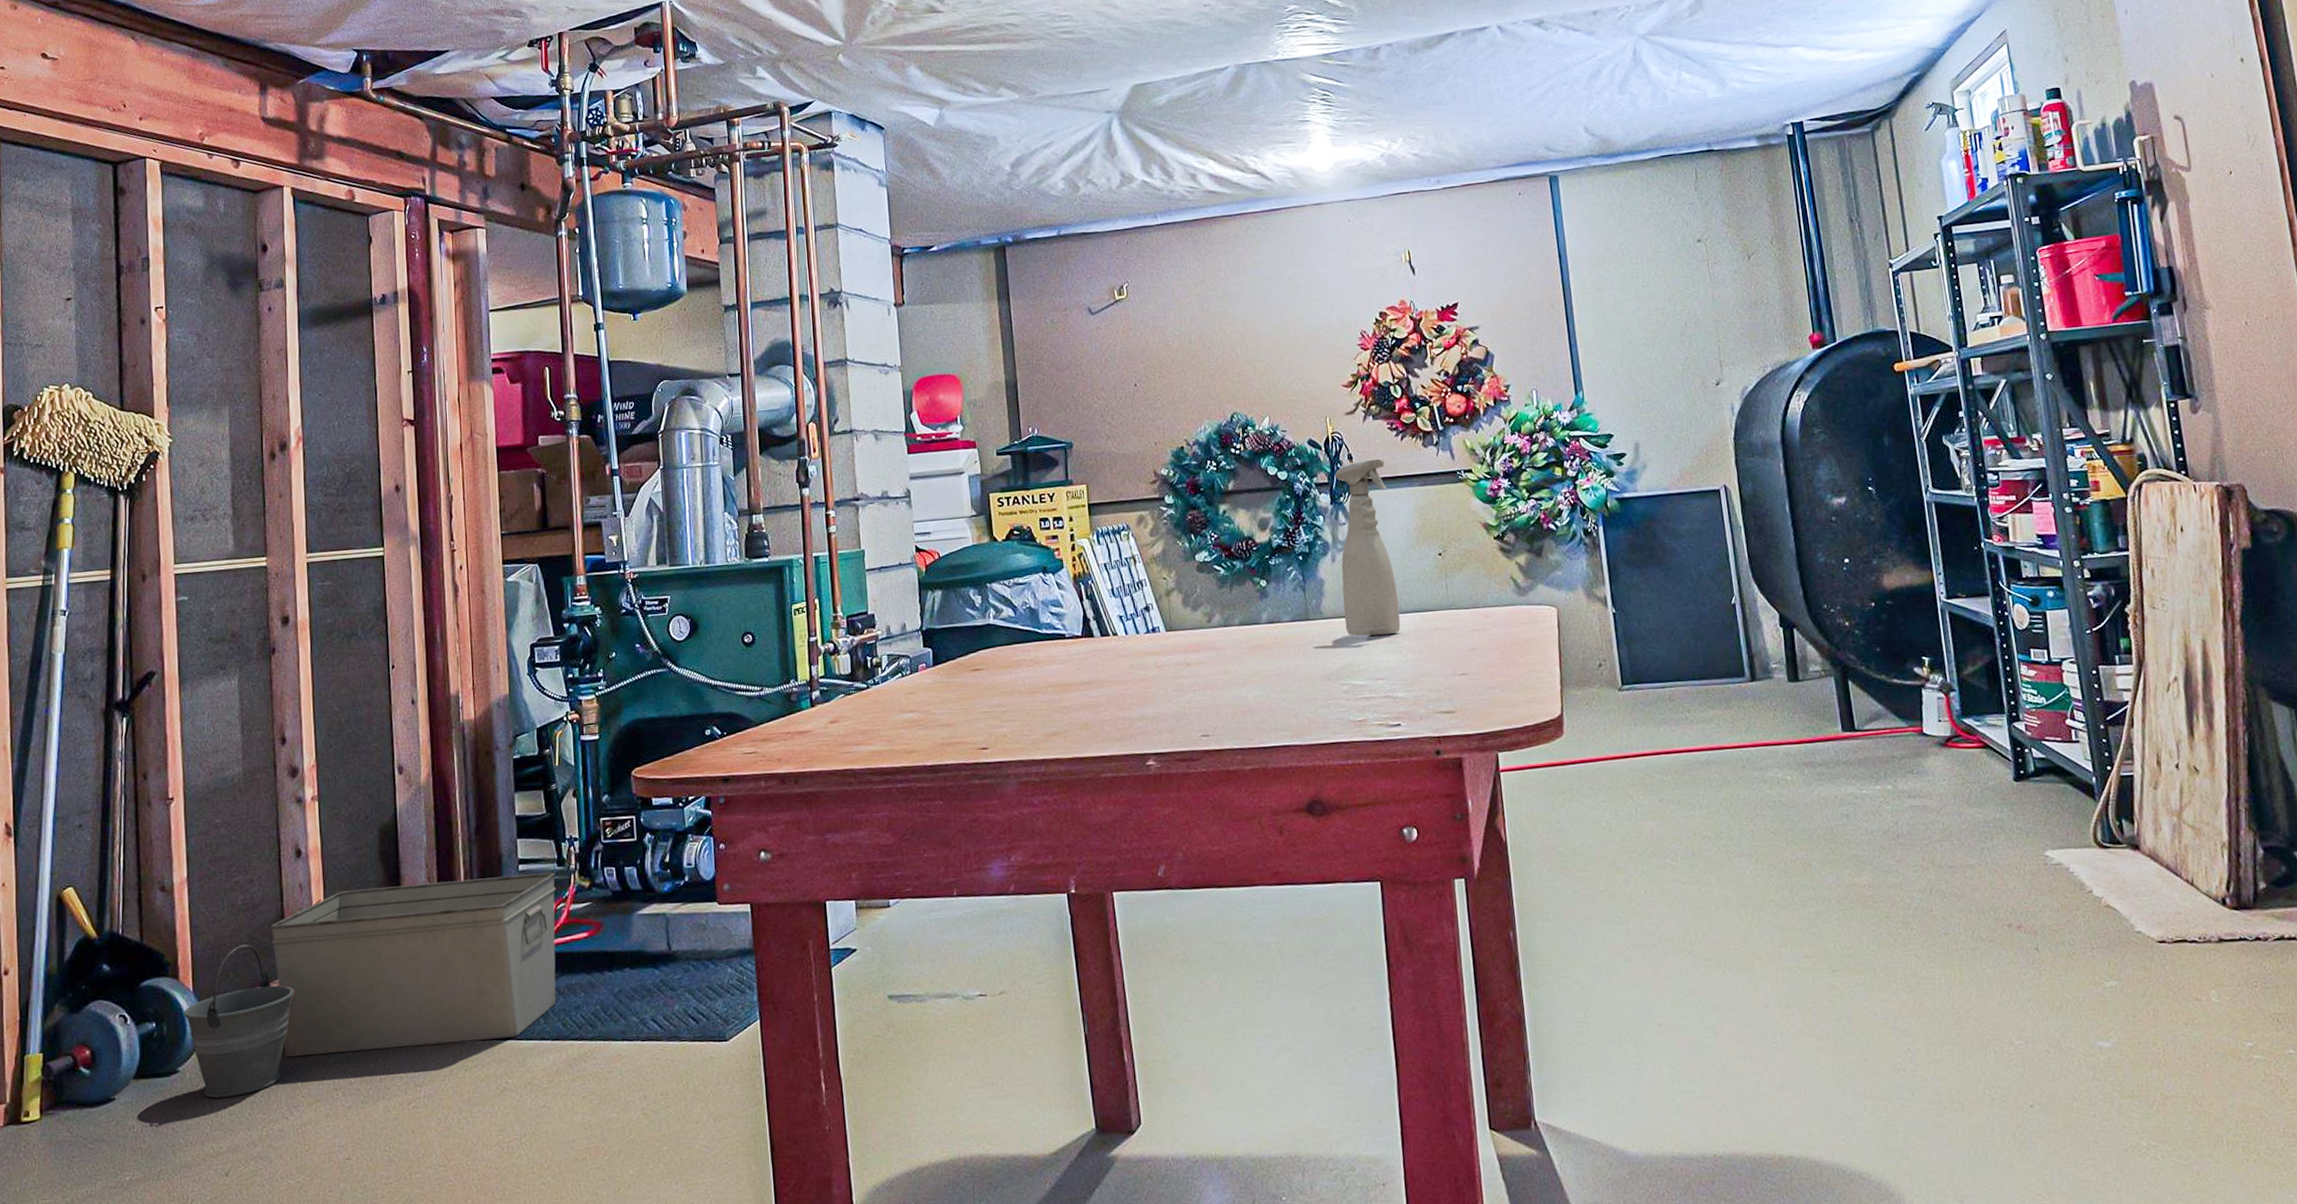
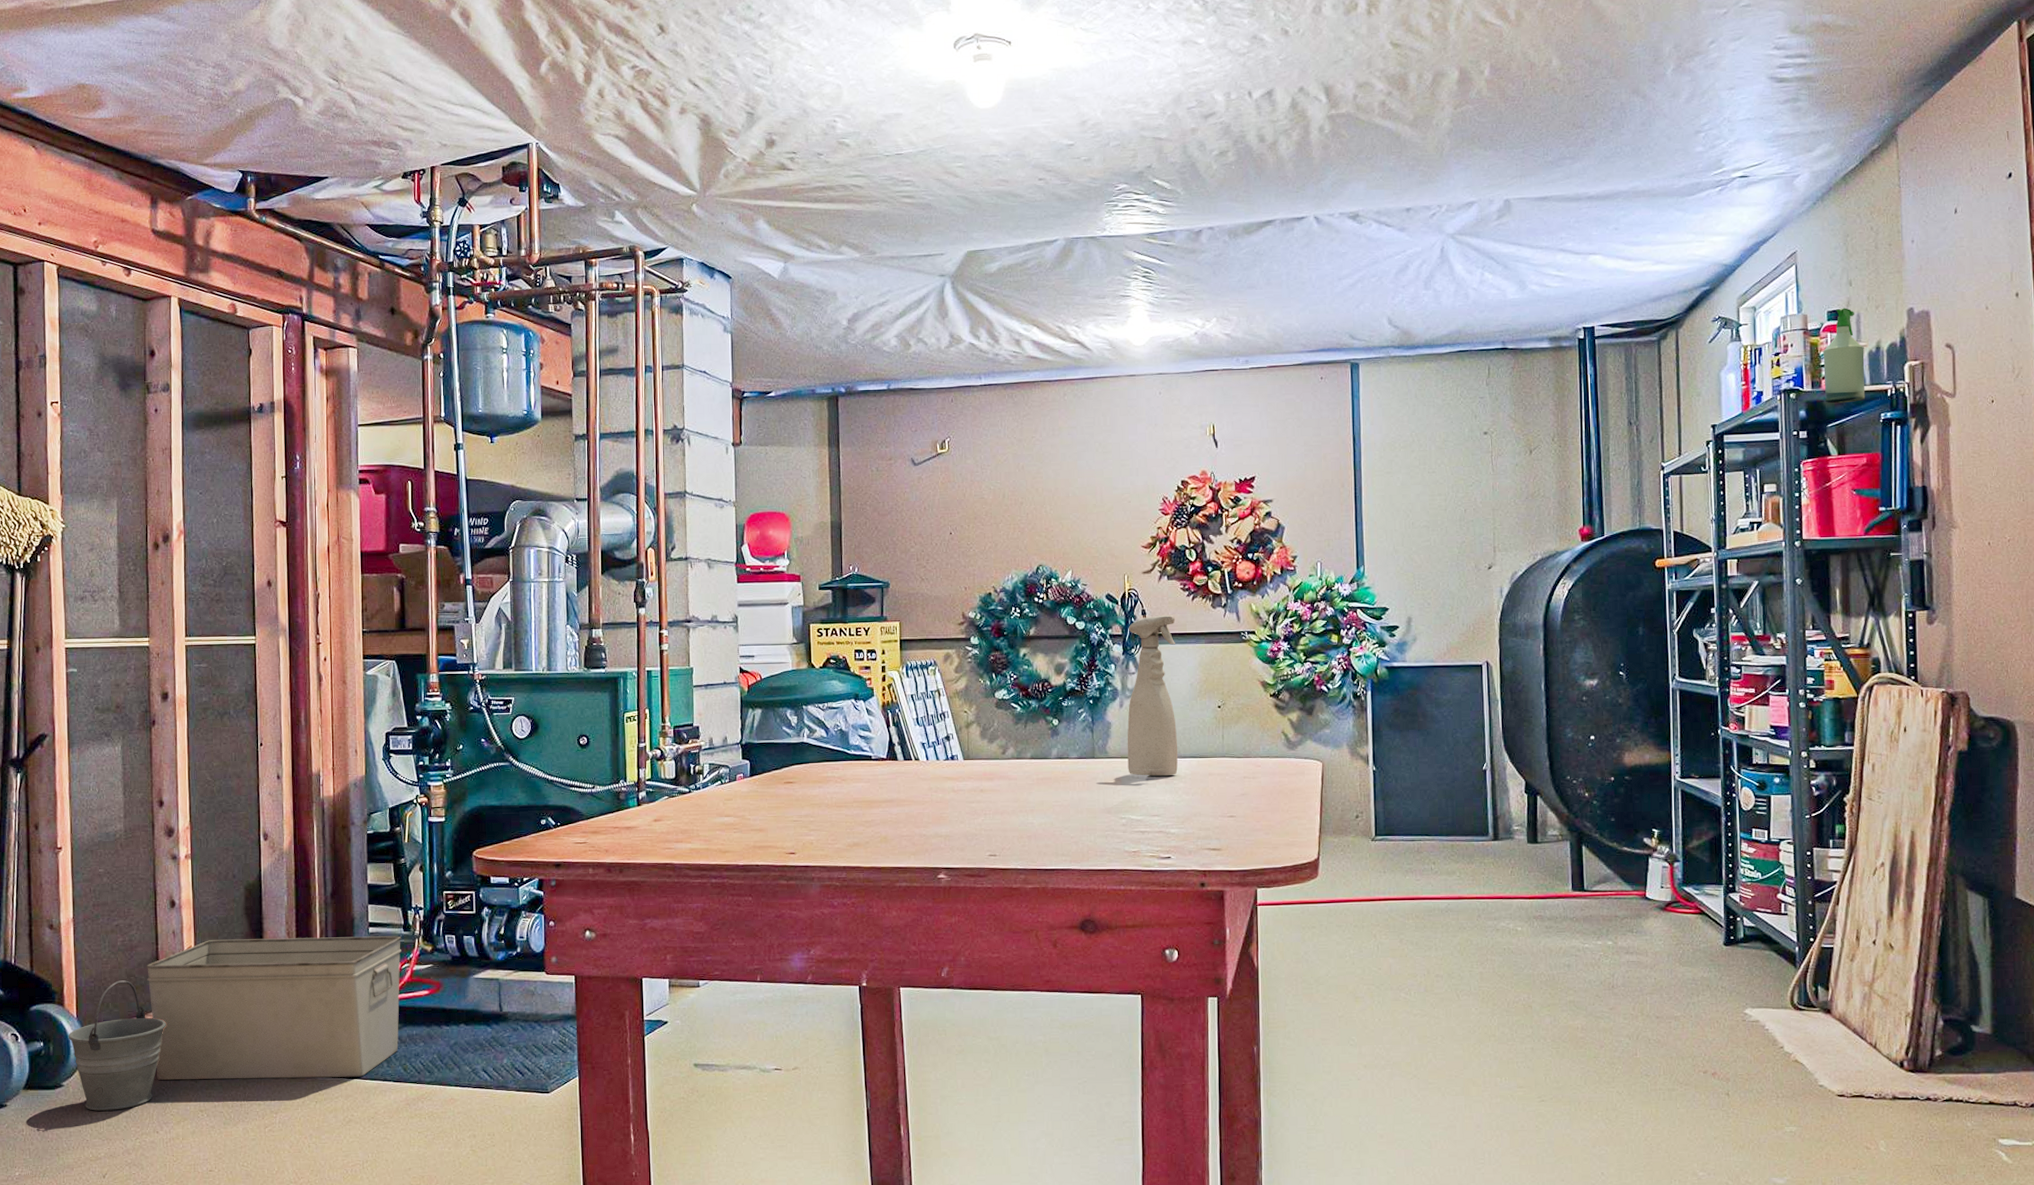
spray bottle: none [2046,85,2097,186] -> present [1823,308,1866,404]

